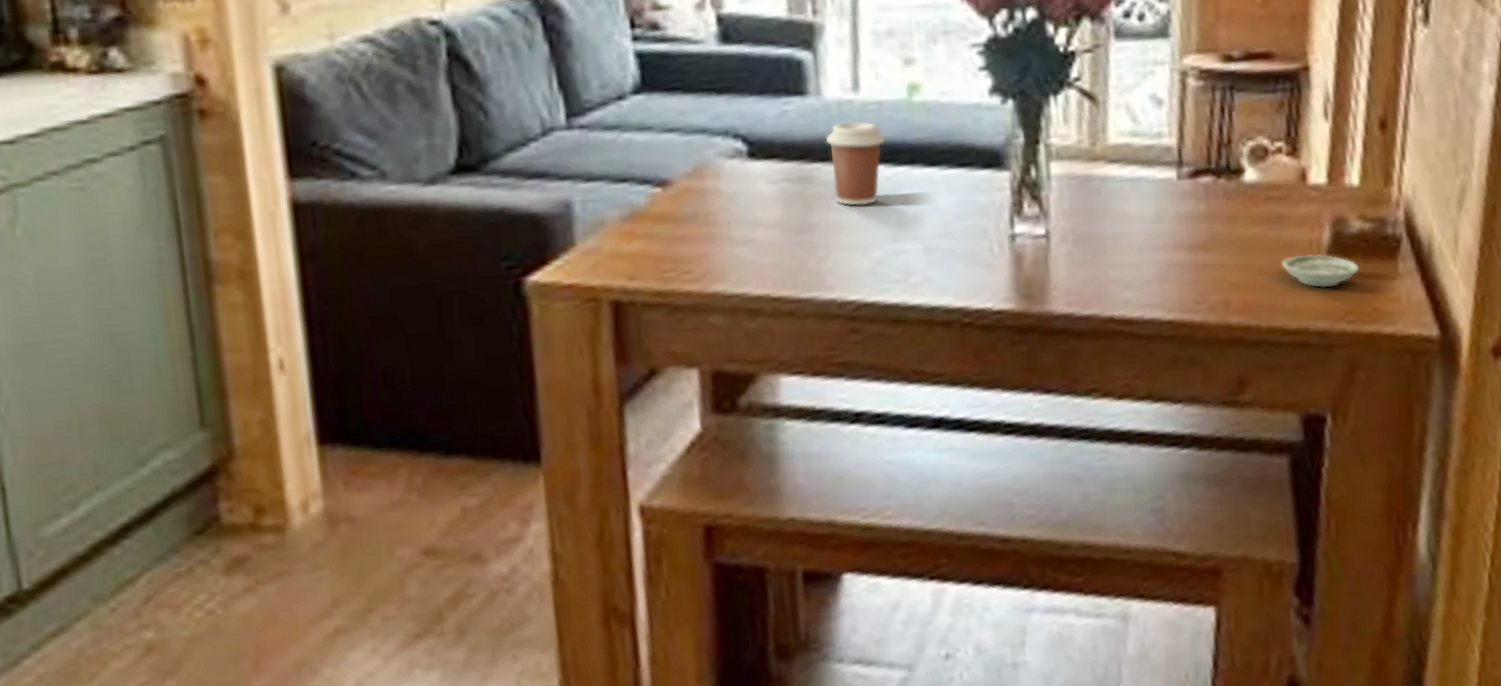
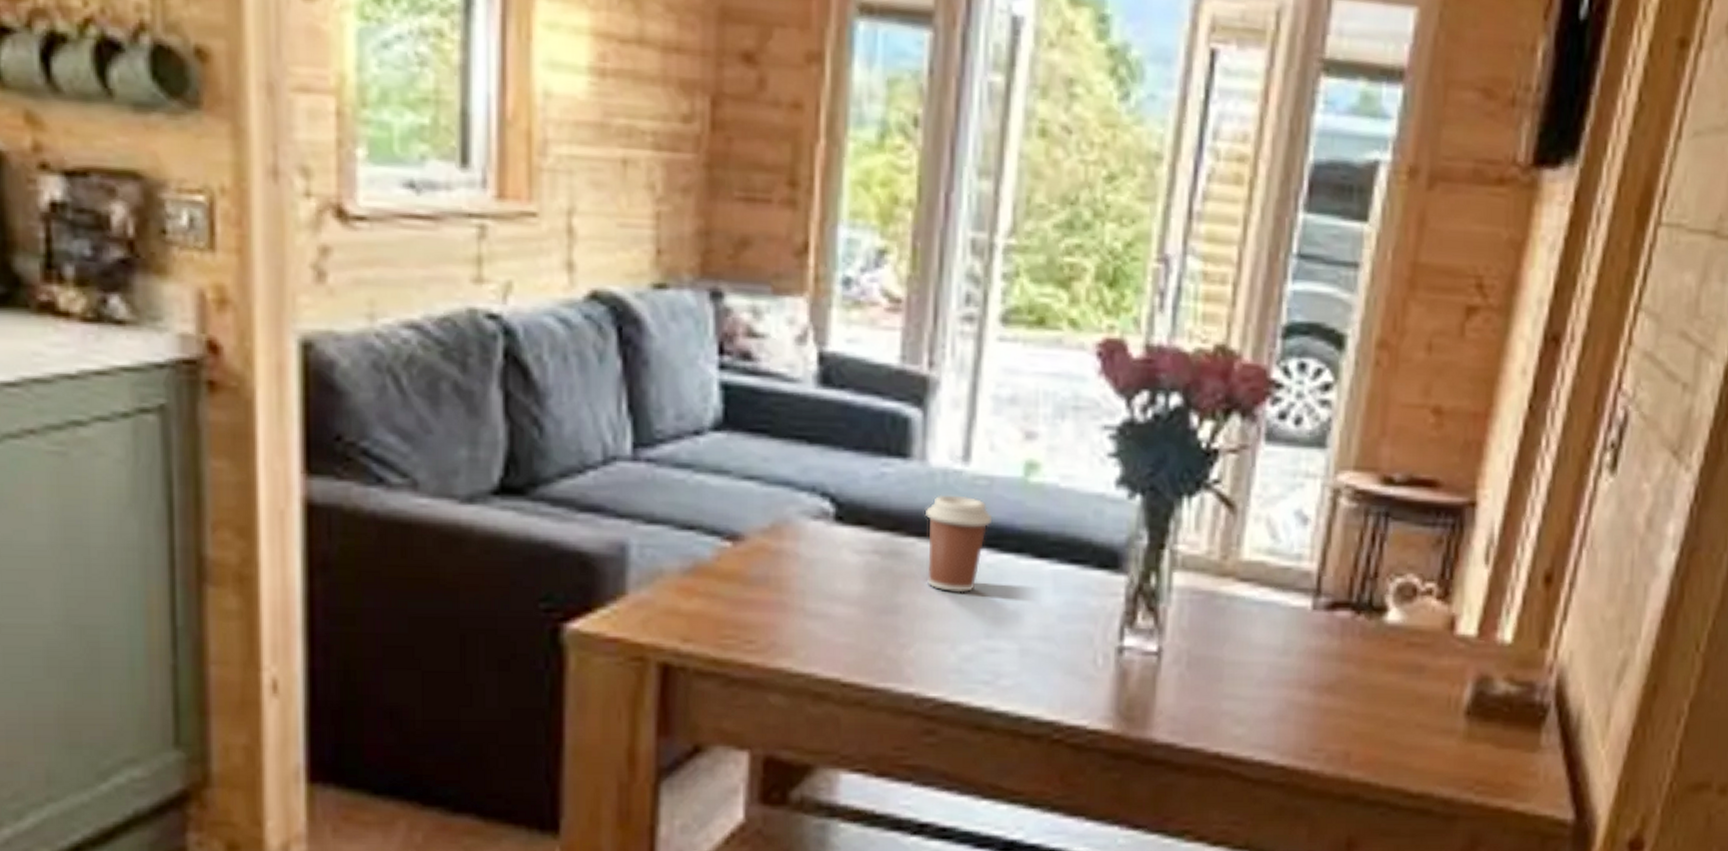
saucer: present [1281,254,1360,287] -> none [1413,711,1498,751]

